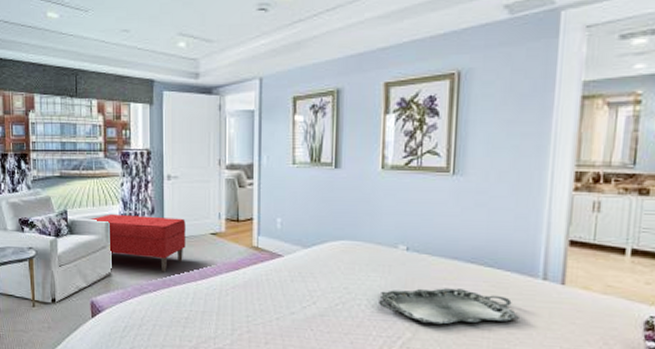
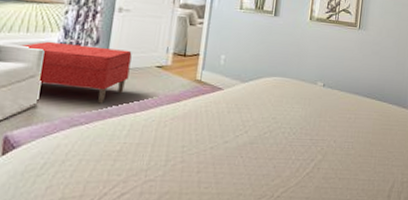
serving tray: present [377,288,519,325] -> none [298,117,396,147]

